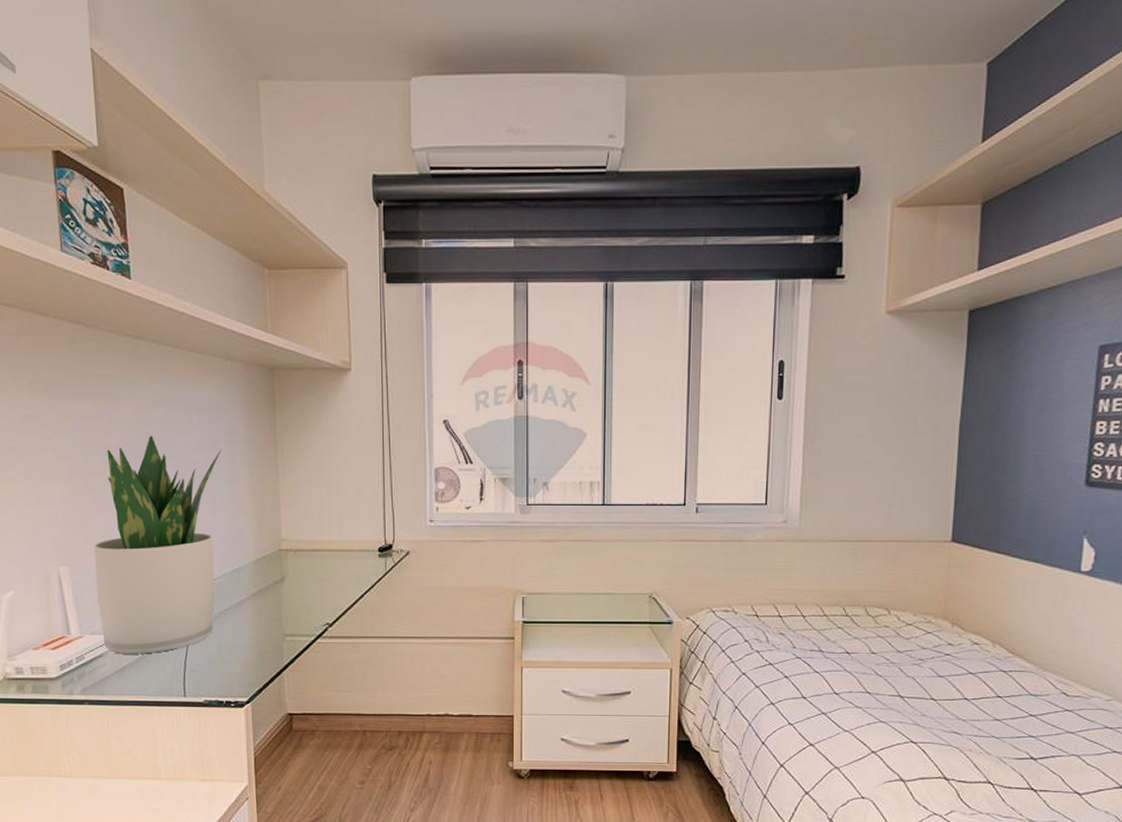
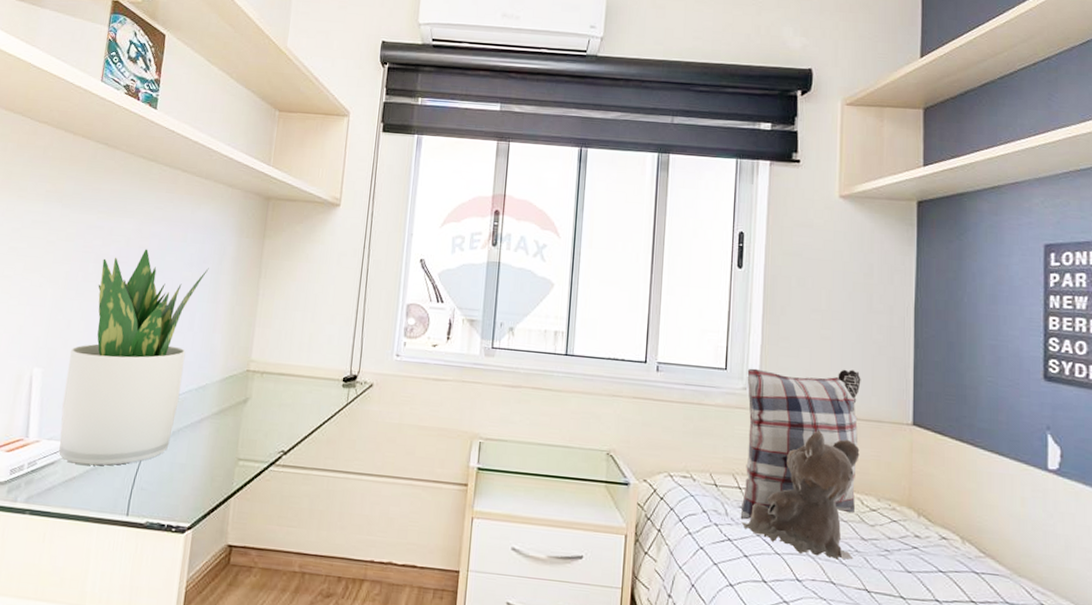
cushion: none [781,493,902,645] -> present [740,368,861,520]
teddy bear: none [782,556,898,672] -> present [741,431,860,560]

